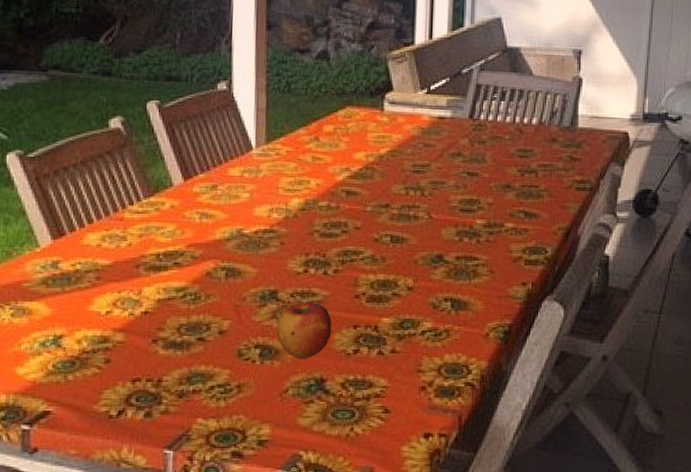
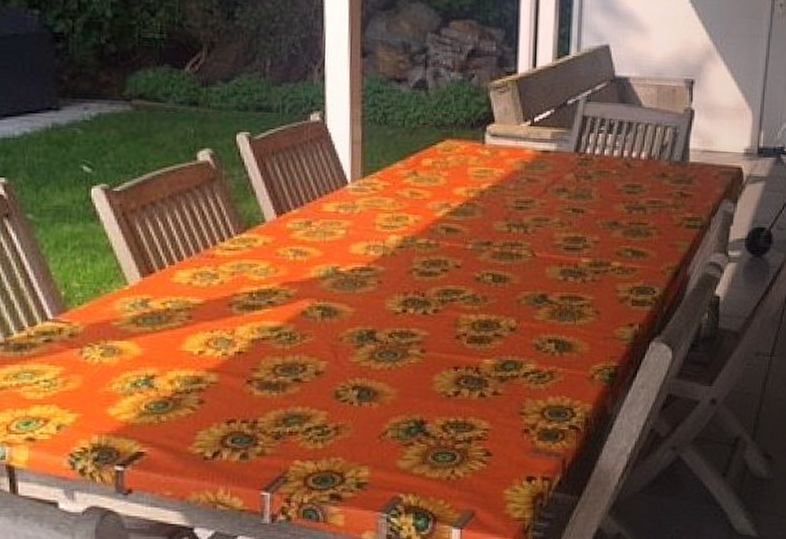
apple: present [277,303,332,358] -> none [375,343,432,400]

